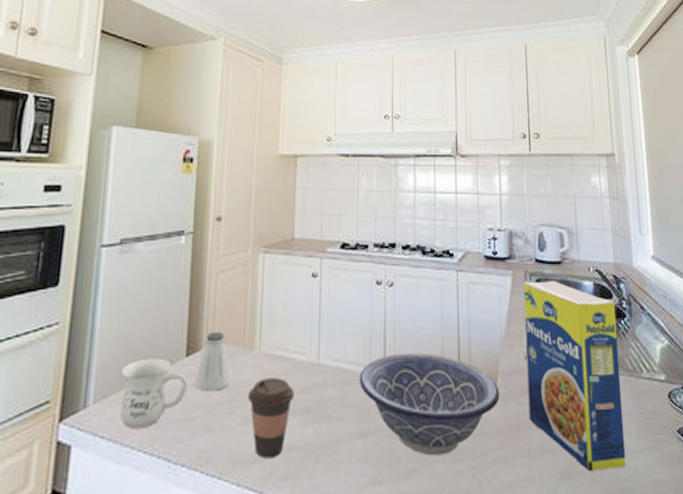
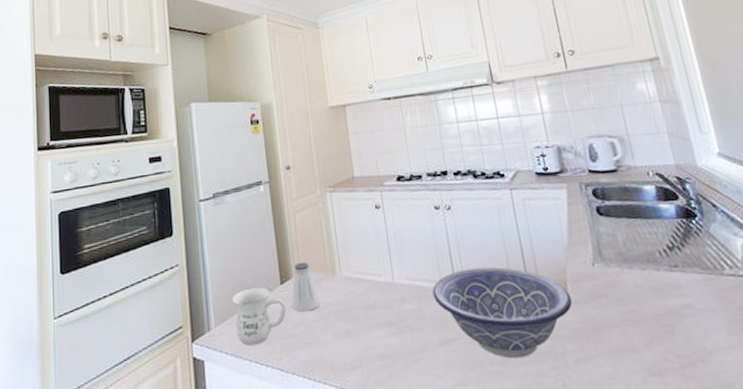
coffee cup: present [248,378,295,459] -> none [337,297,378,366]
legume: present [524,281,627,472] -> none [580,188,720,369]

